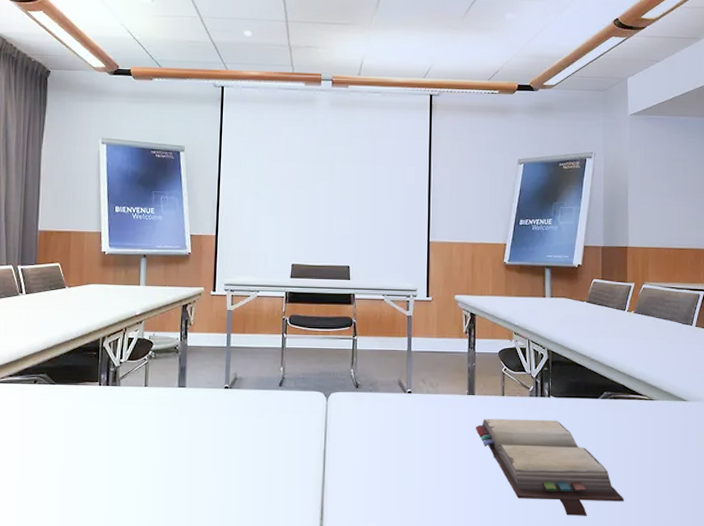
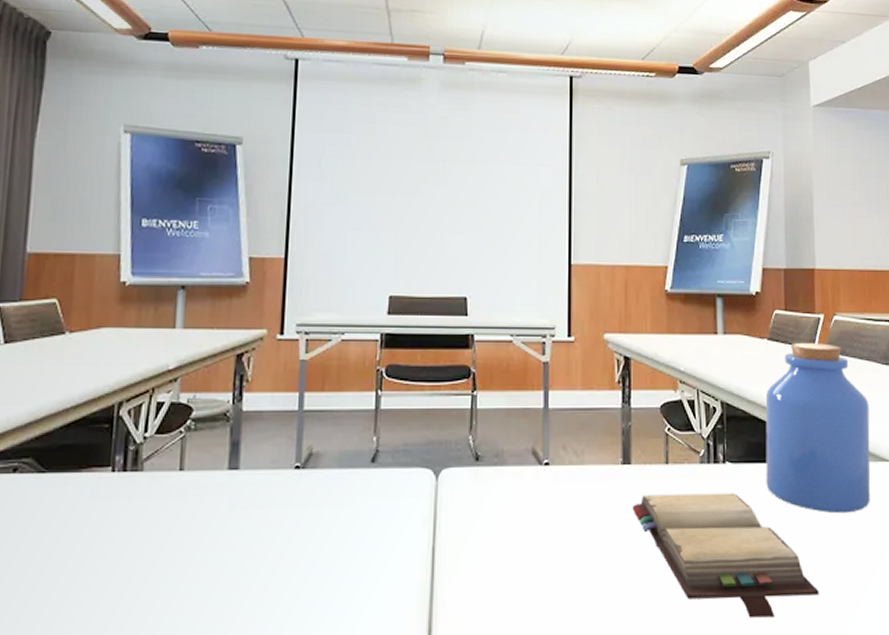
jar: none [583,305,671,440] -> present [765,342,870,514]

